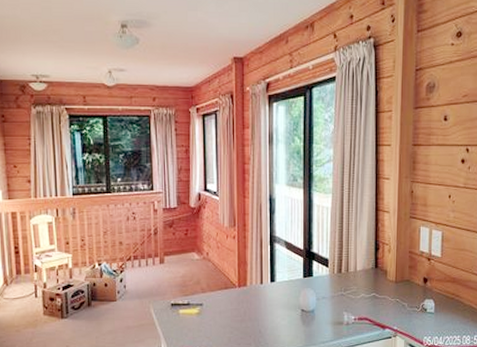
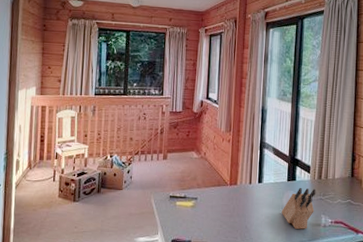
knife block: none [298,283,337,329] -> present [281,187,316,229]

